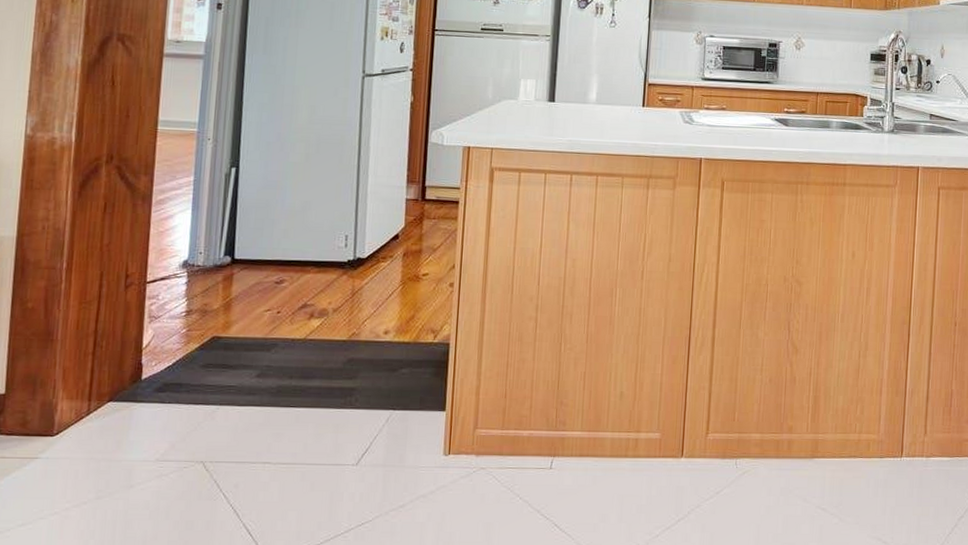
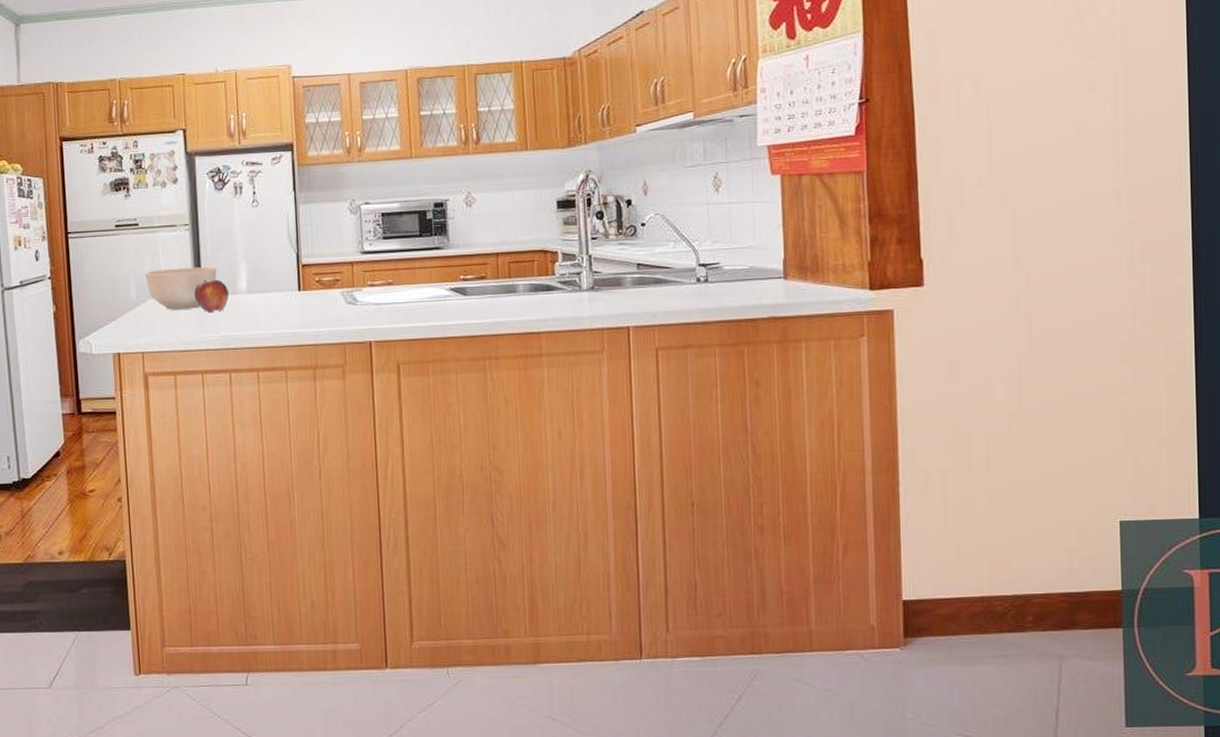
bowl: none [503,73,571,113] -> present [144,266,217,310]
fruit: none [547,87,579,118] -> present [194,279,229,313]

